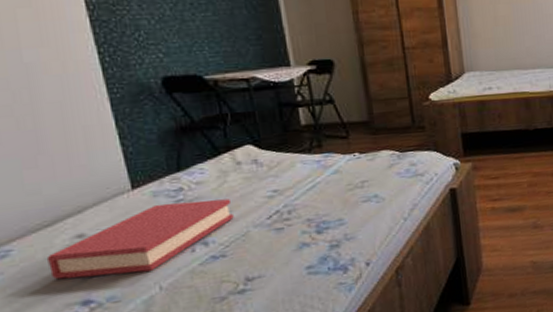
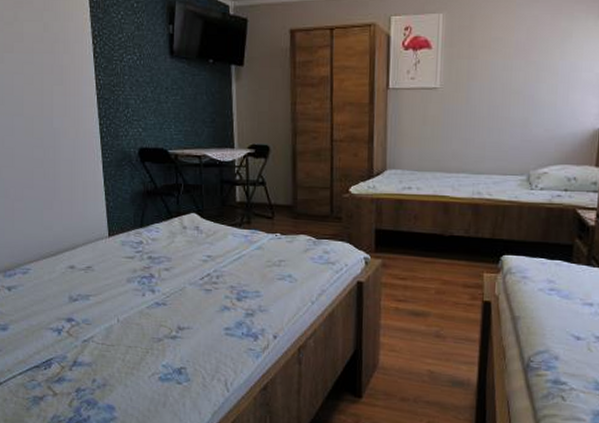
hardback book: present [46,199,234,280] -> none [49,252,176,305]

